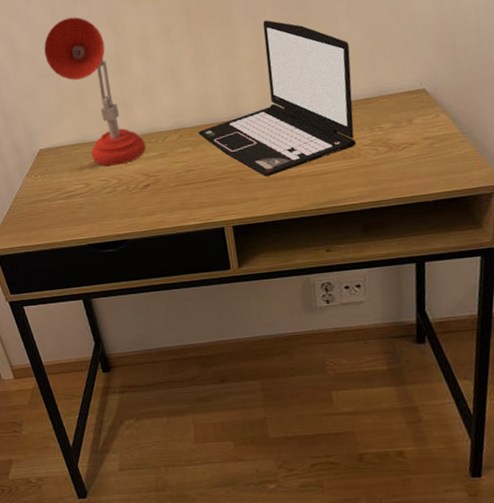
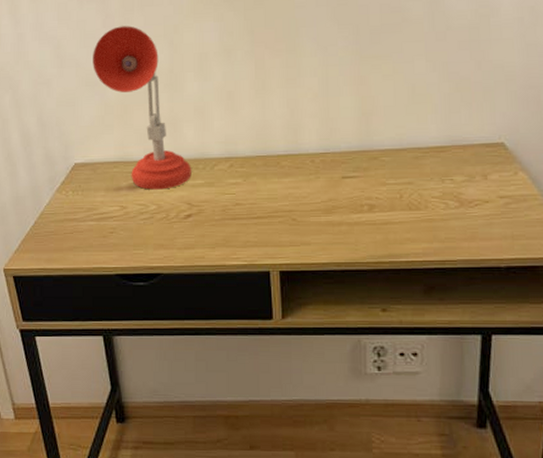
laptop: present [198,20,356,176] -> none [251,51,425,220]

